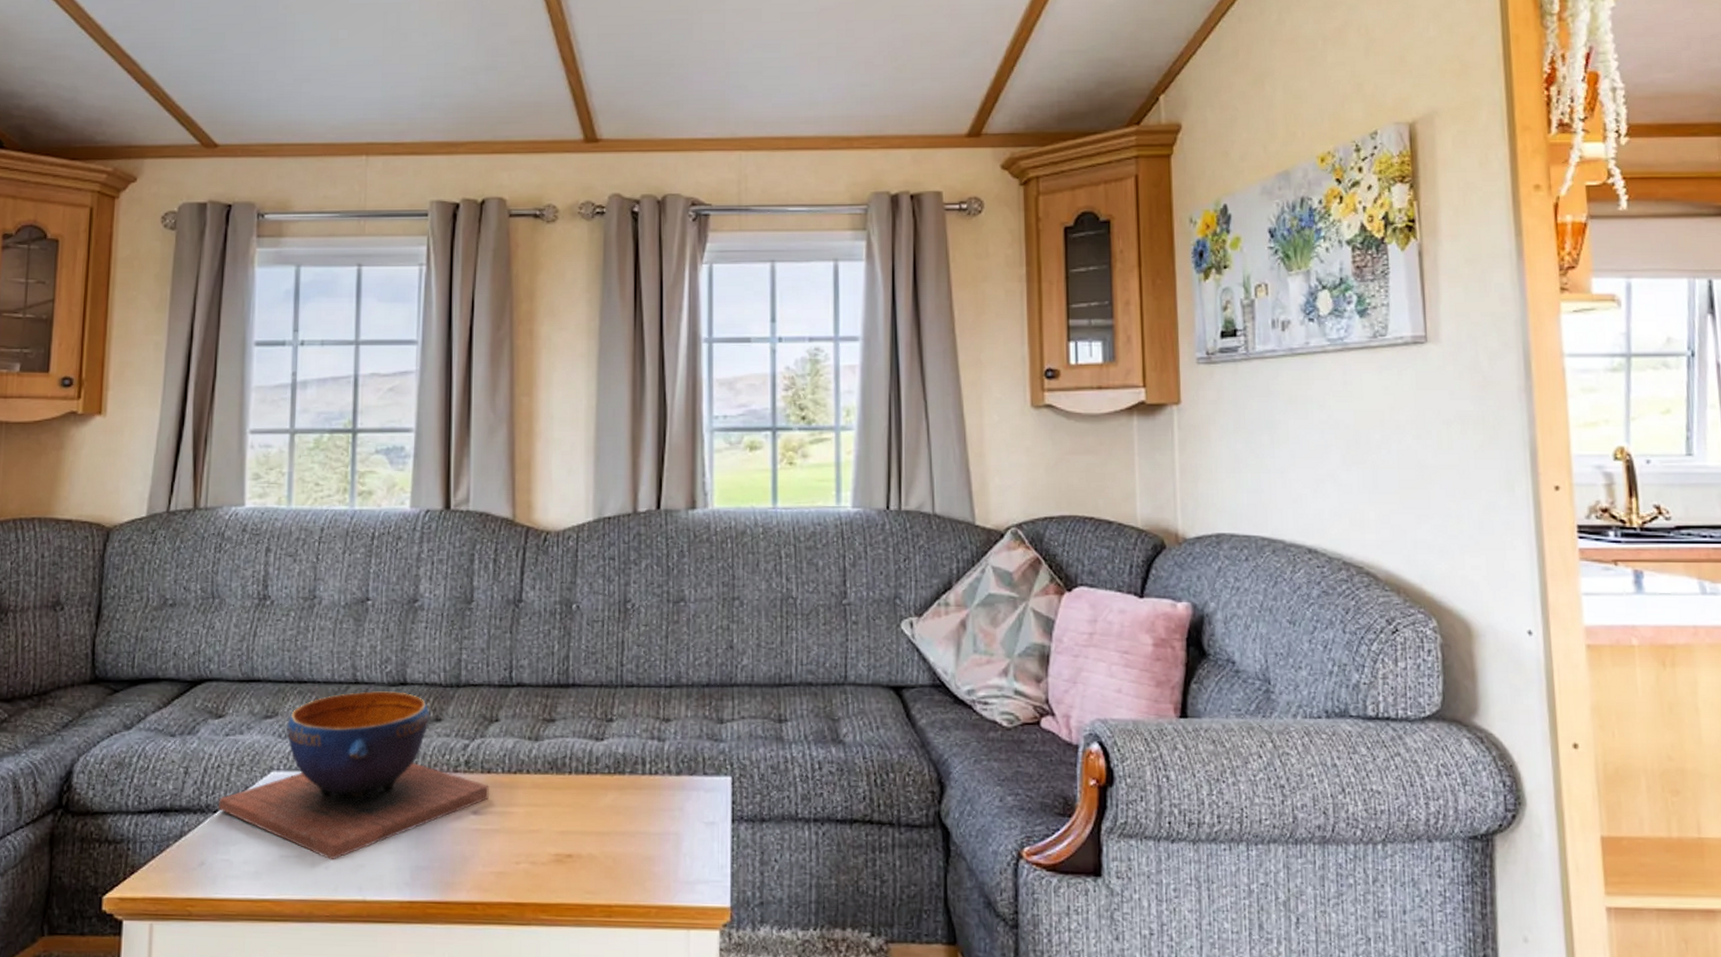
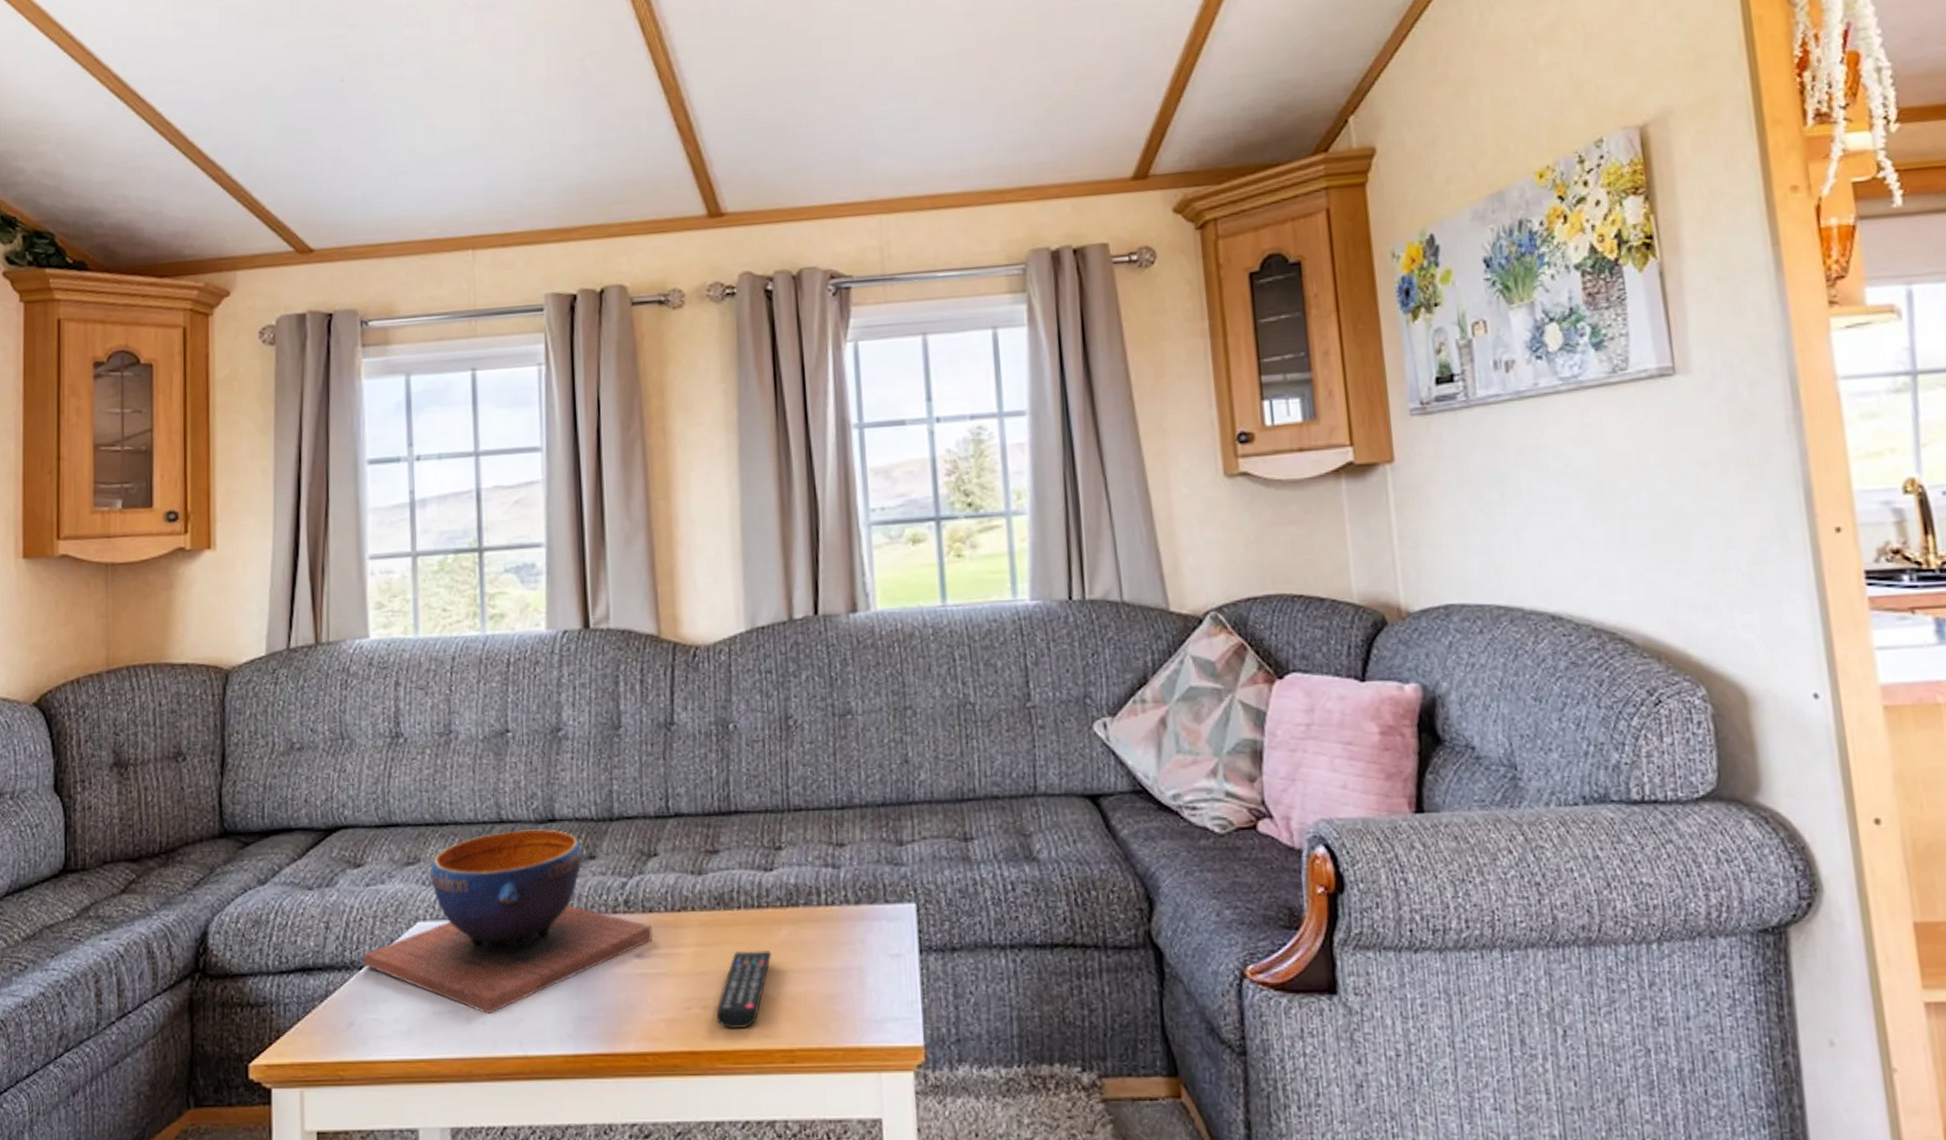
remote control: none [543,813,598,884] -> present [716,951,772,1028]

